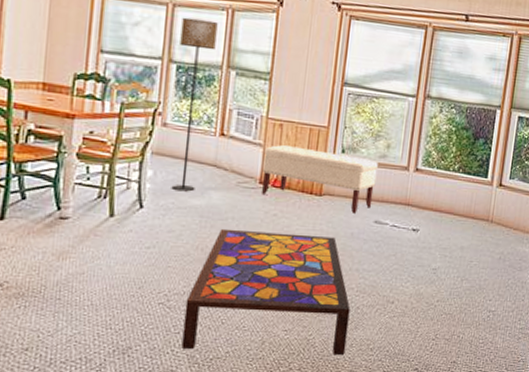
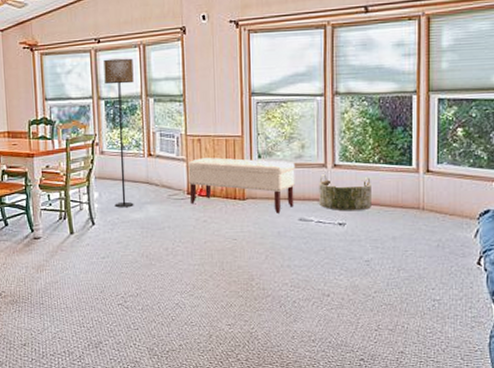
coffee table: present [181,228,351,356] -> none [140,237,288,347]
basket: none [396,177,449,218] -> present [319,174,371,211]

